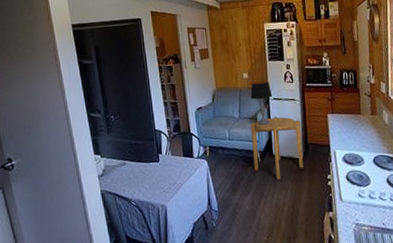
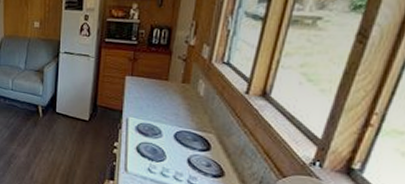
table lamp: present [250,81,273,125] -> none [39,32,64,79]
side table: present [250,116,304,181] -> none [34,72,92,139]

